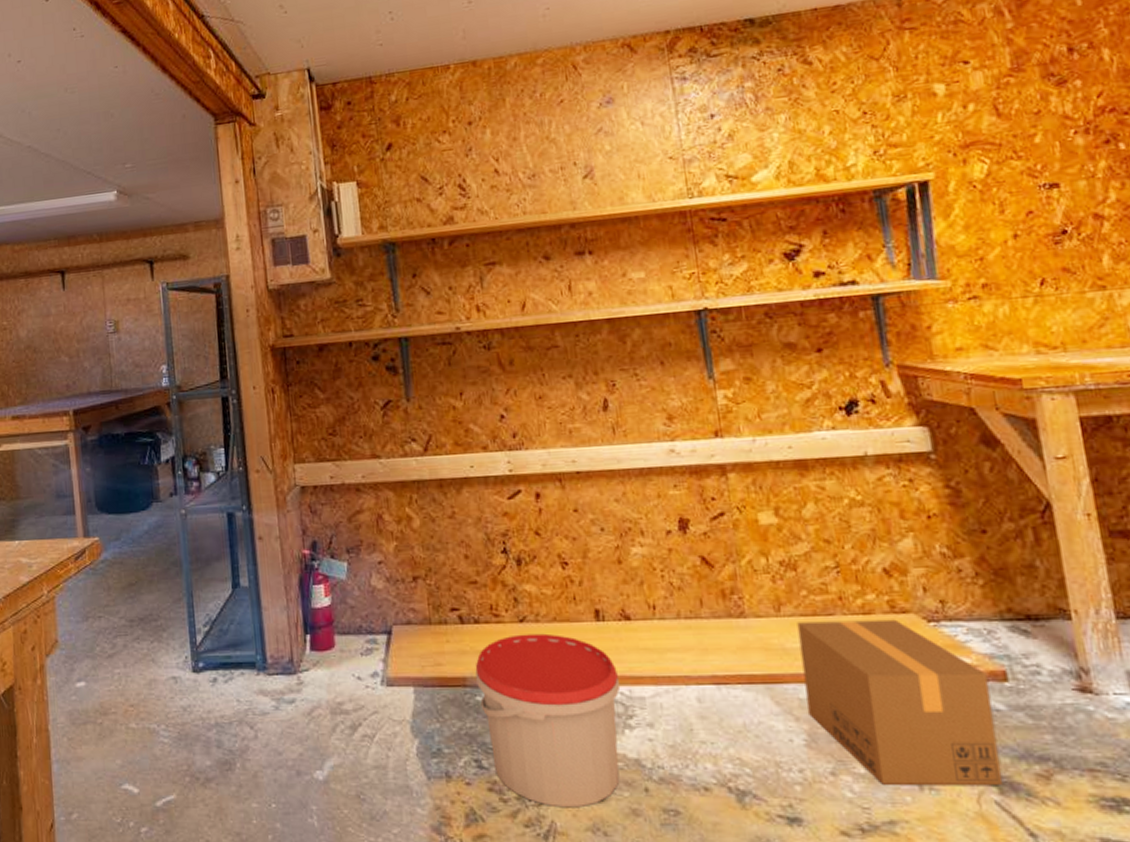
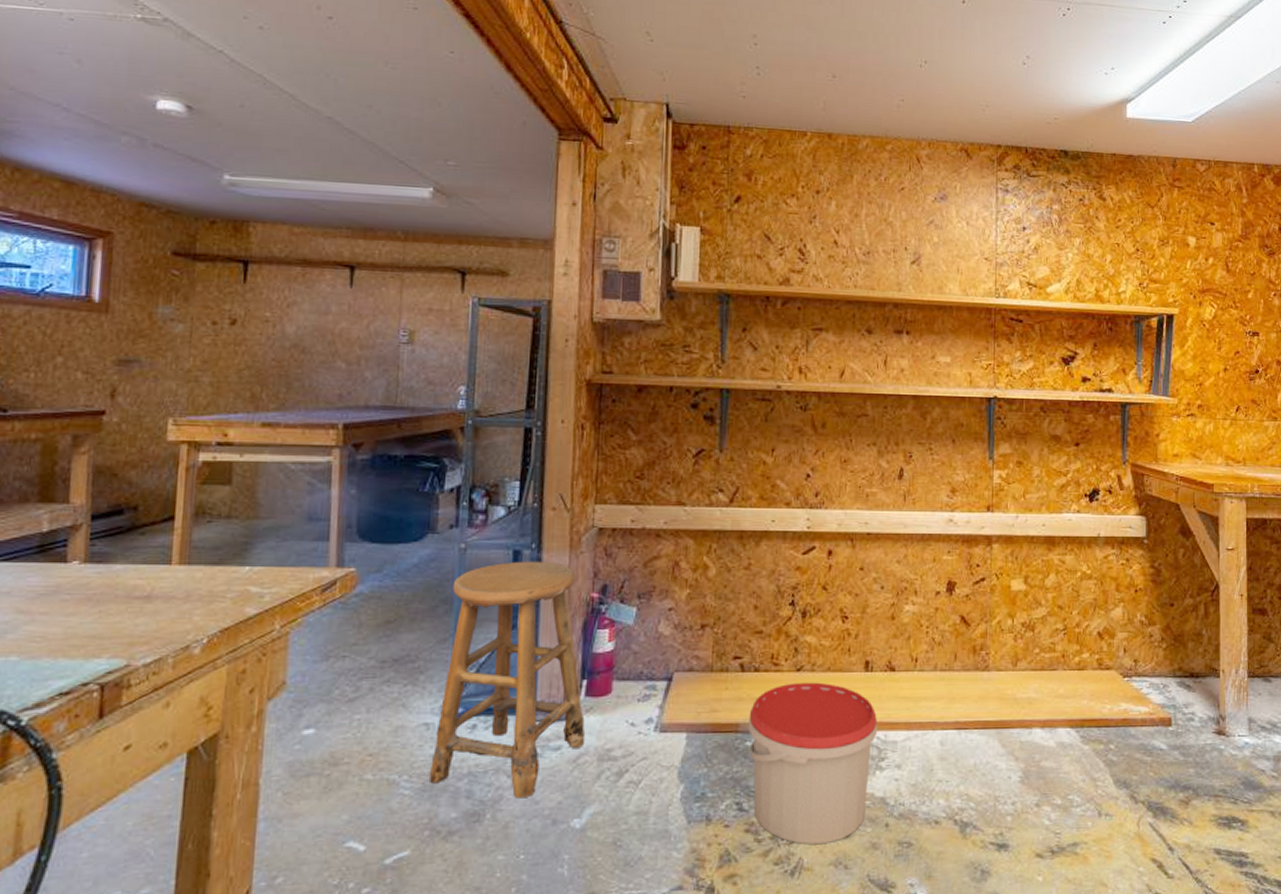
step stool: none [179,522,316,749] -> present [430,561,586,799]
cardboard box: present [797,619,1004,786] -> none [1026,674,1158,813]

